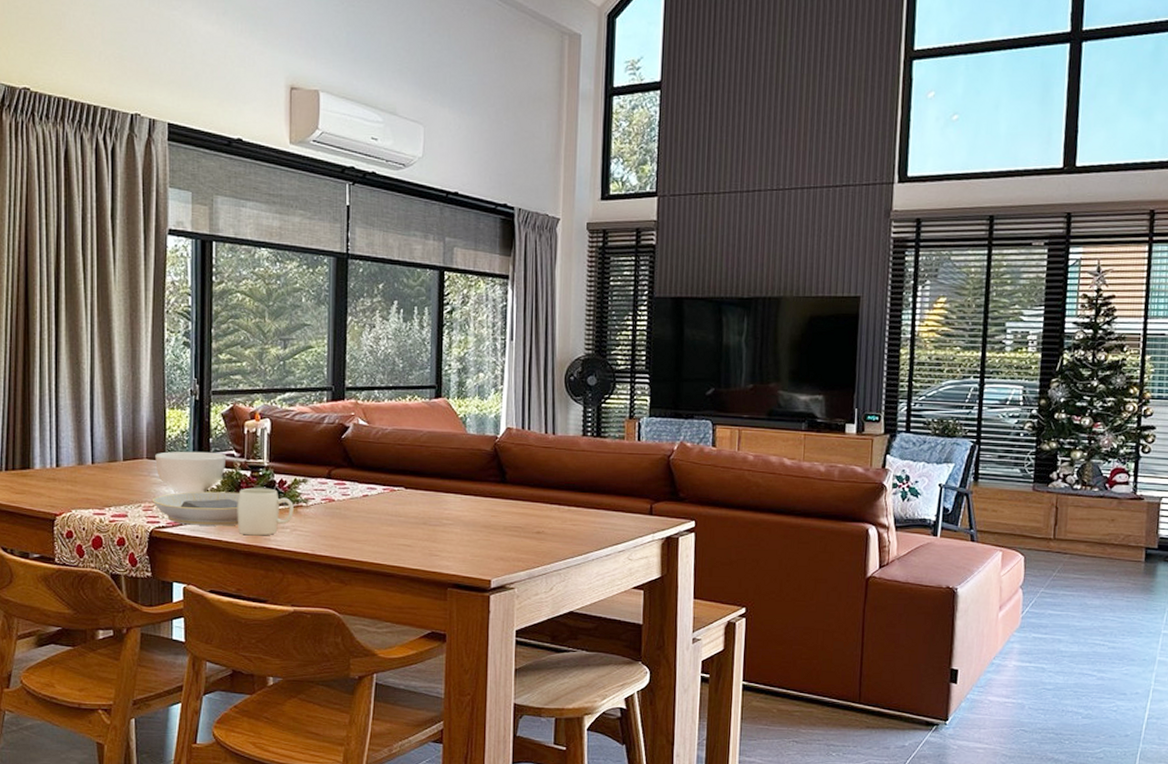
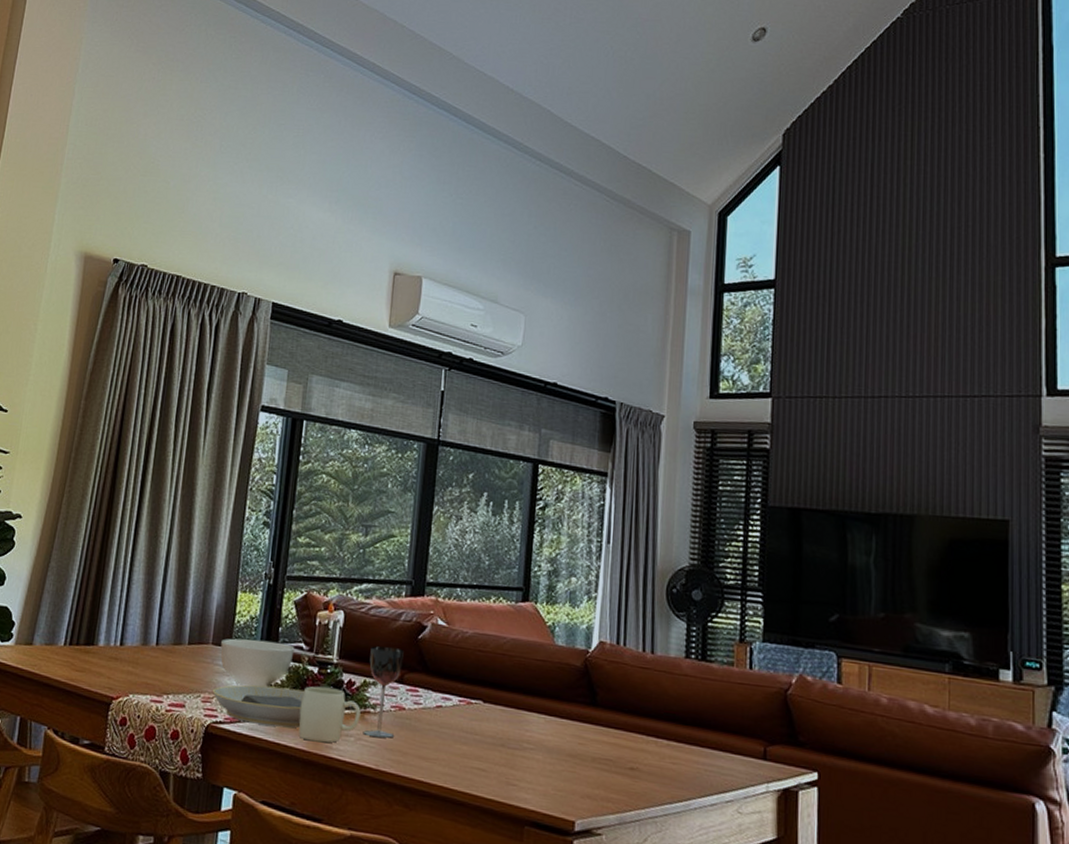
wineglass: none [297,448,329,527] -> present [363,646,404,738]

